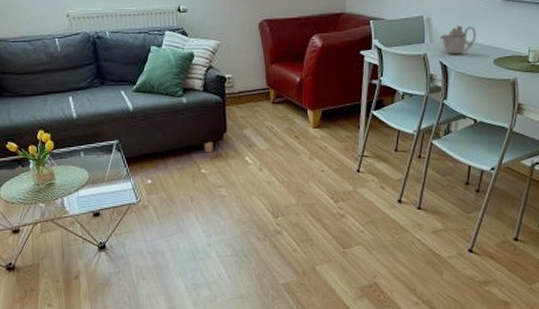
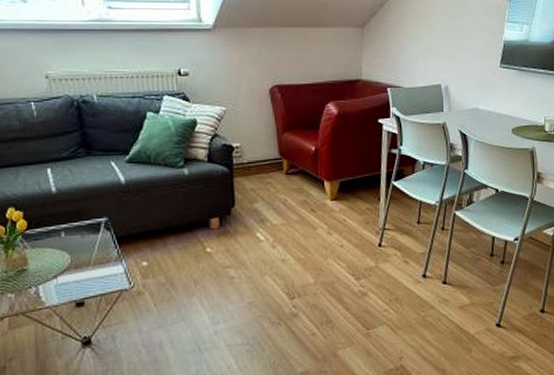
teapot: present [440,24,476,55] -> none [458,93,494,124]

